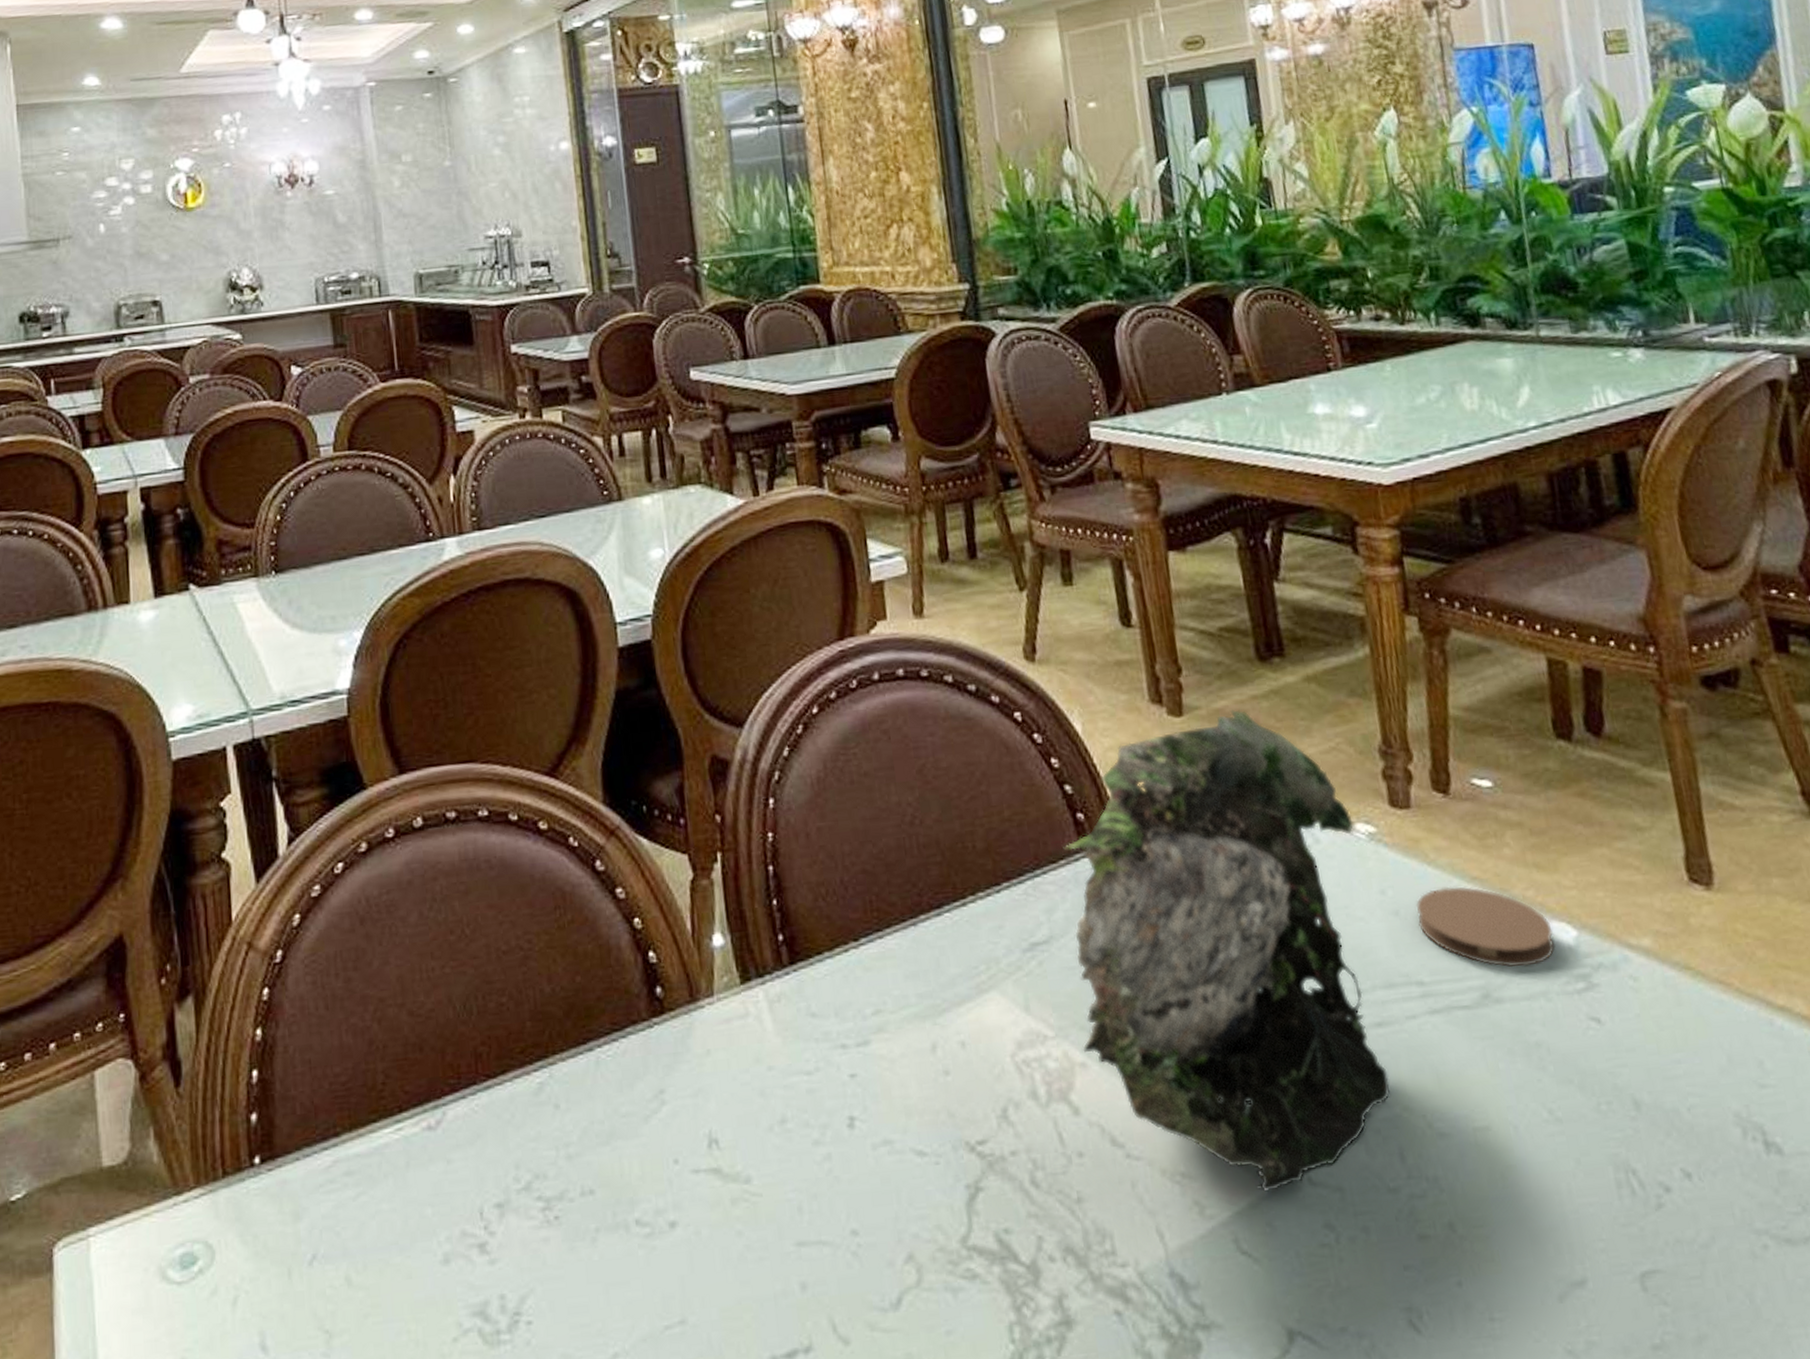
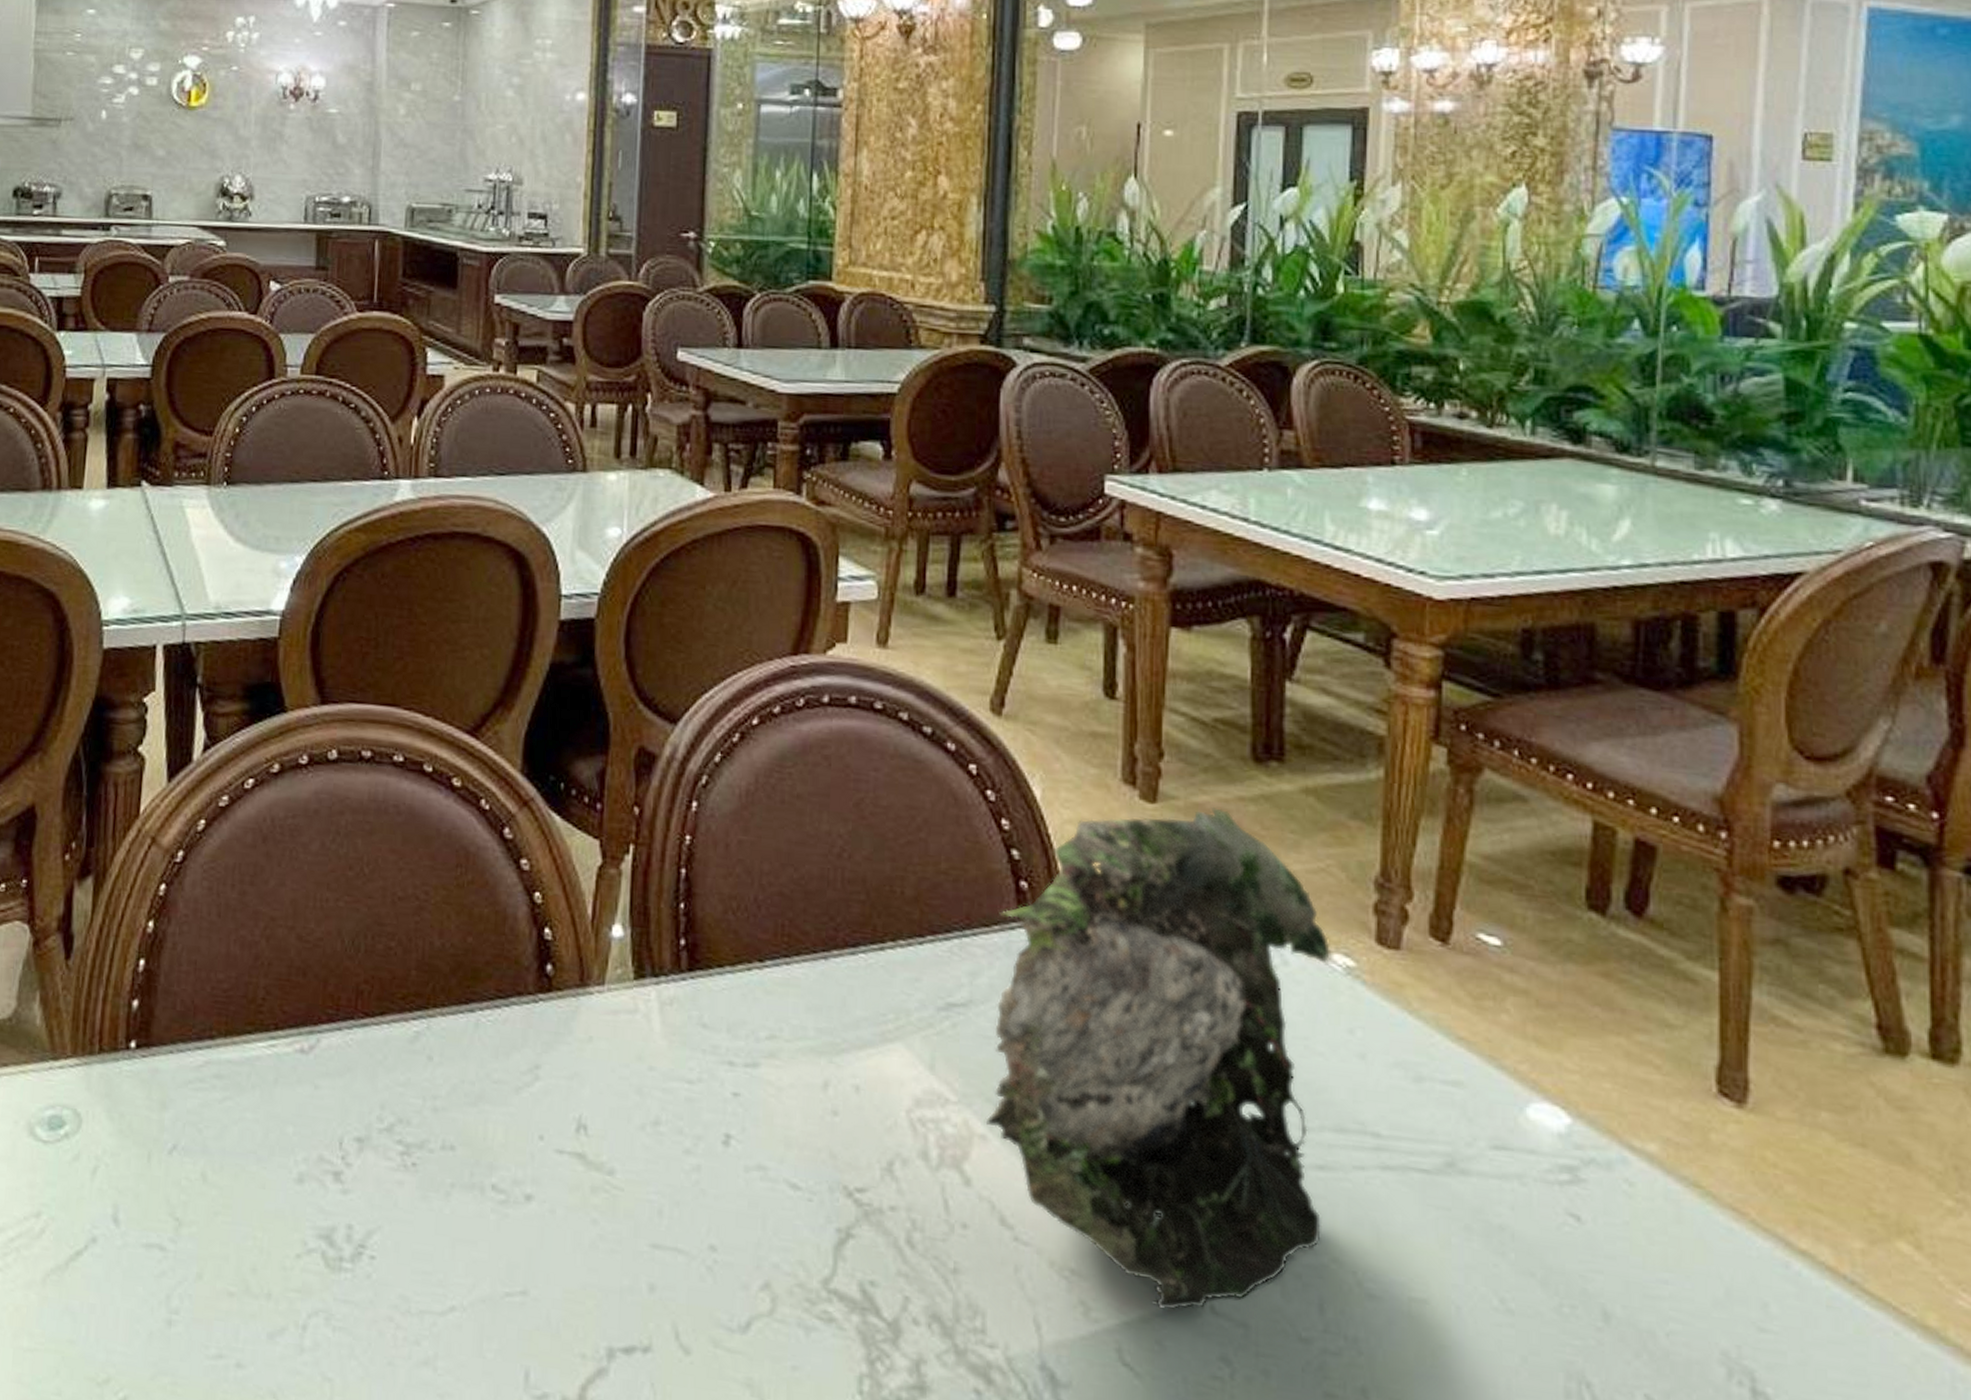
coaster: present [1415,886,1555,968] -> none [1386,1040,1542,1145]

